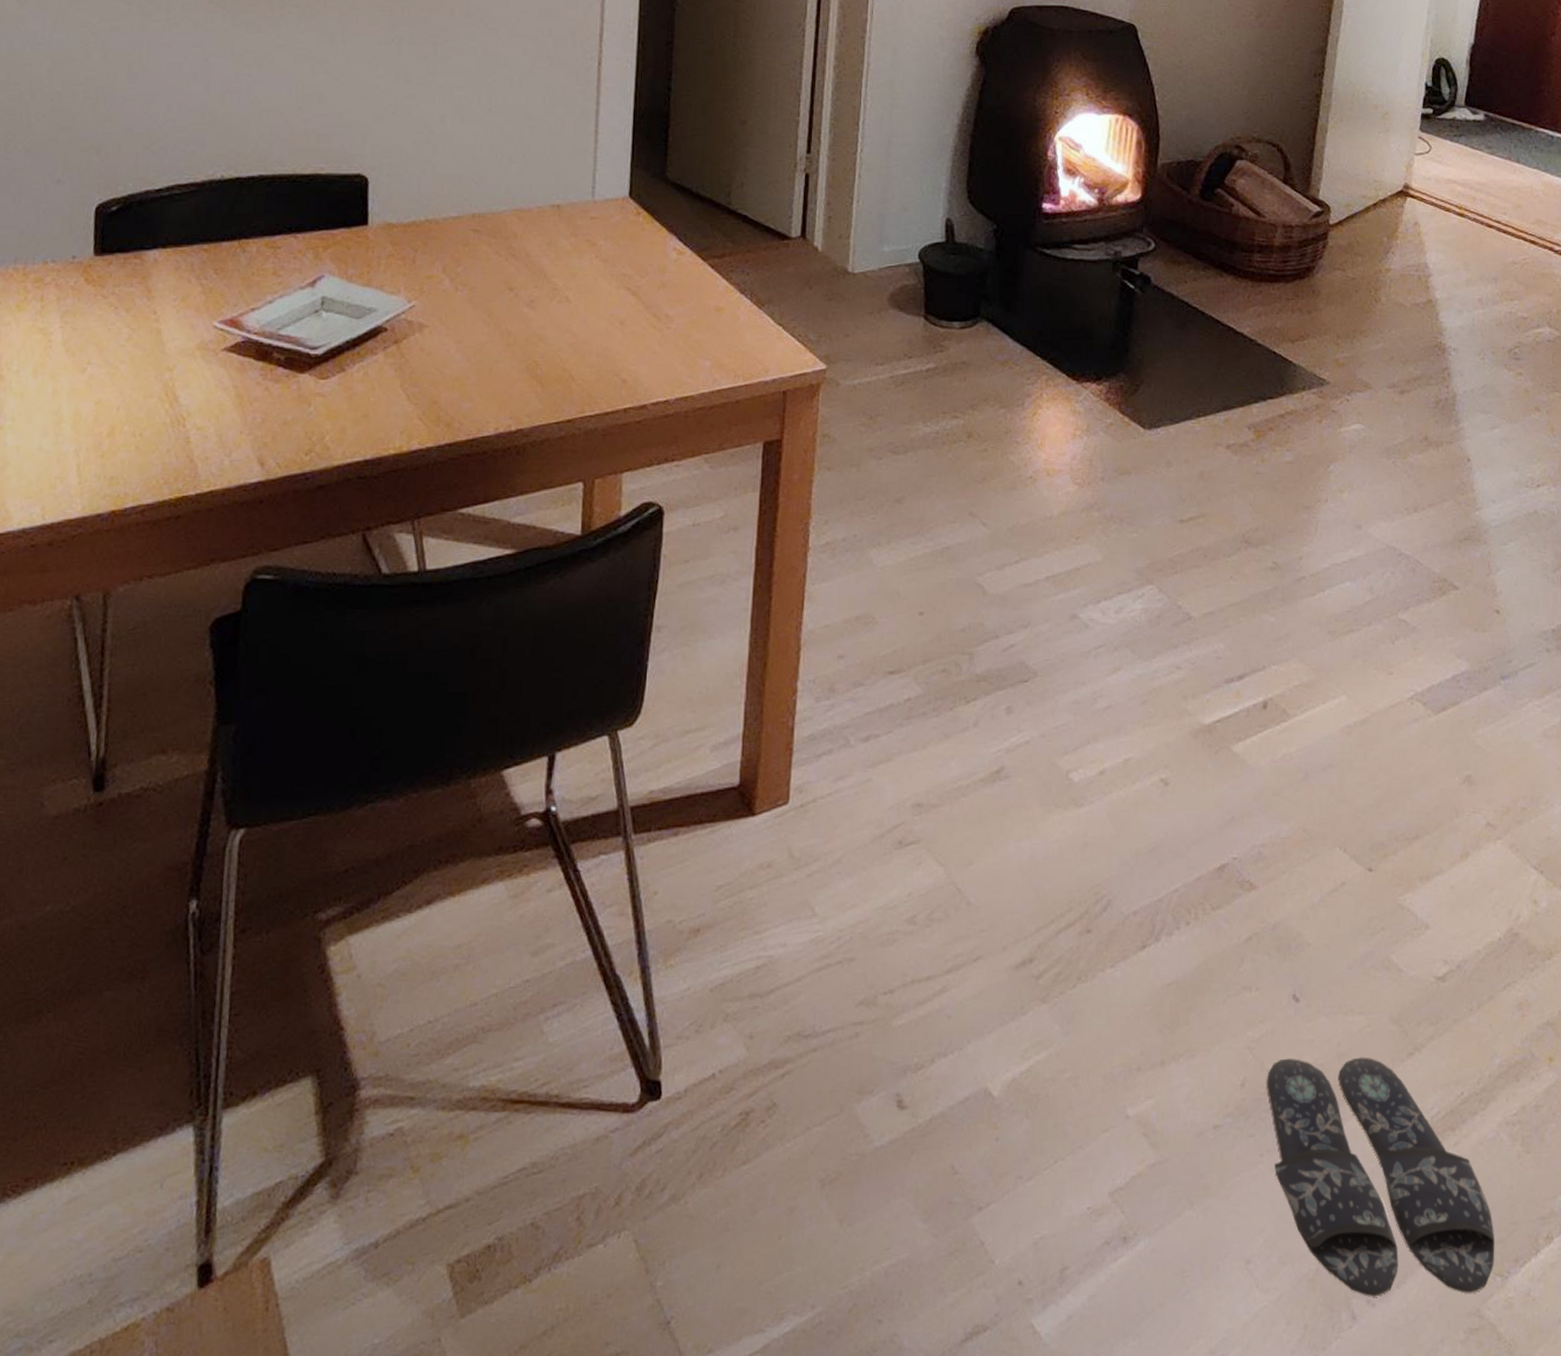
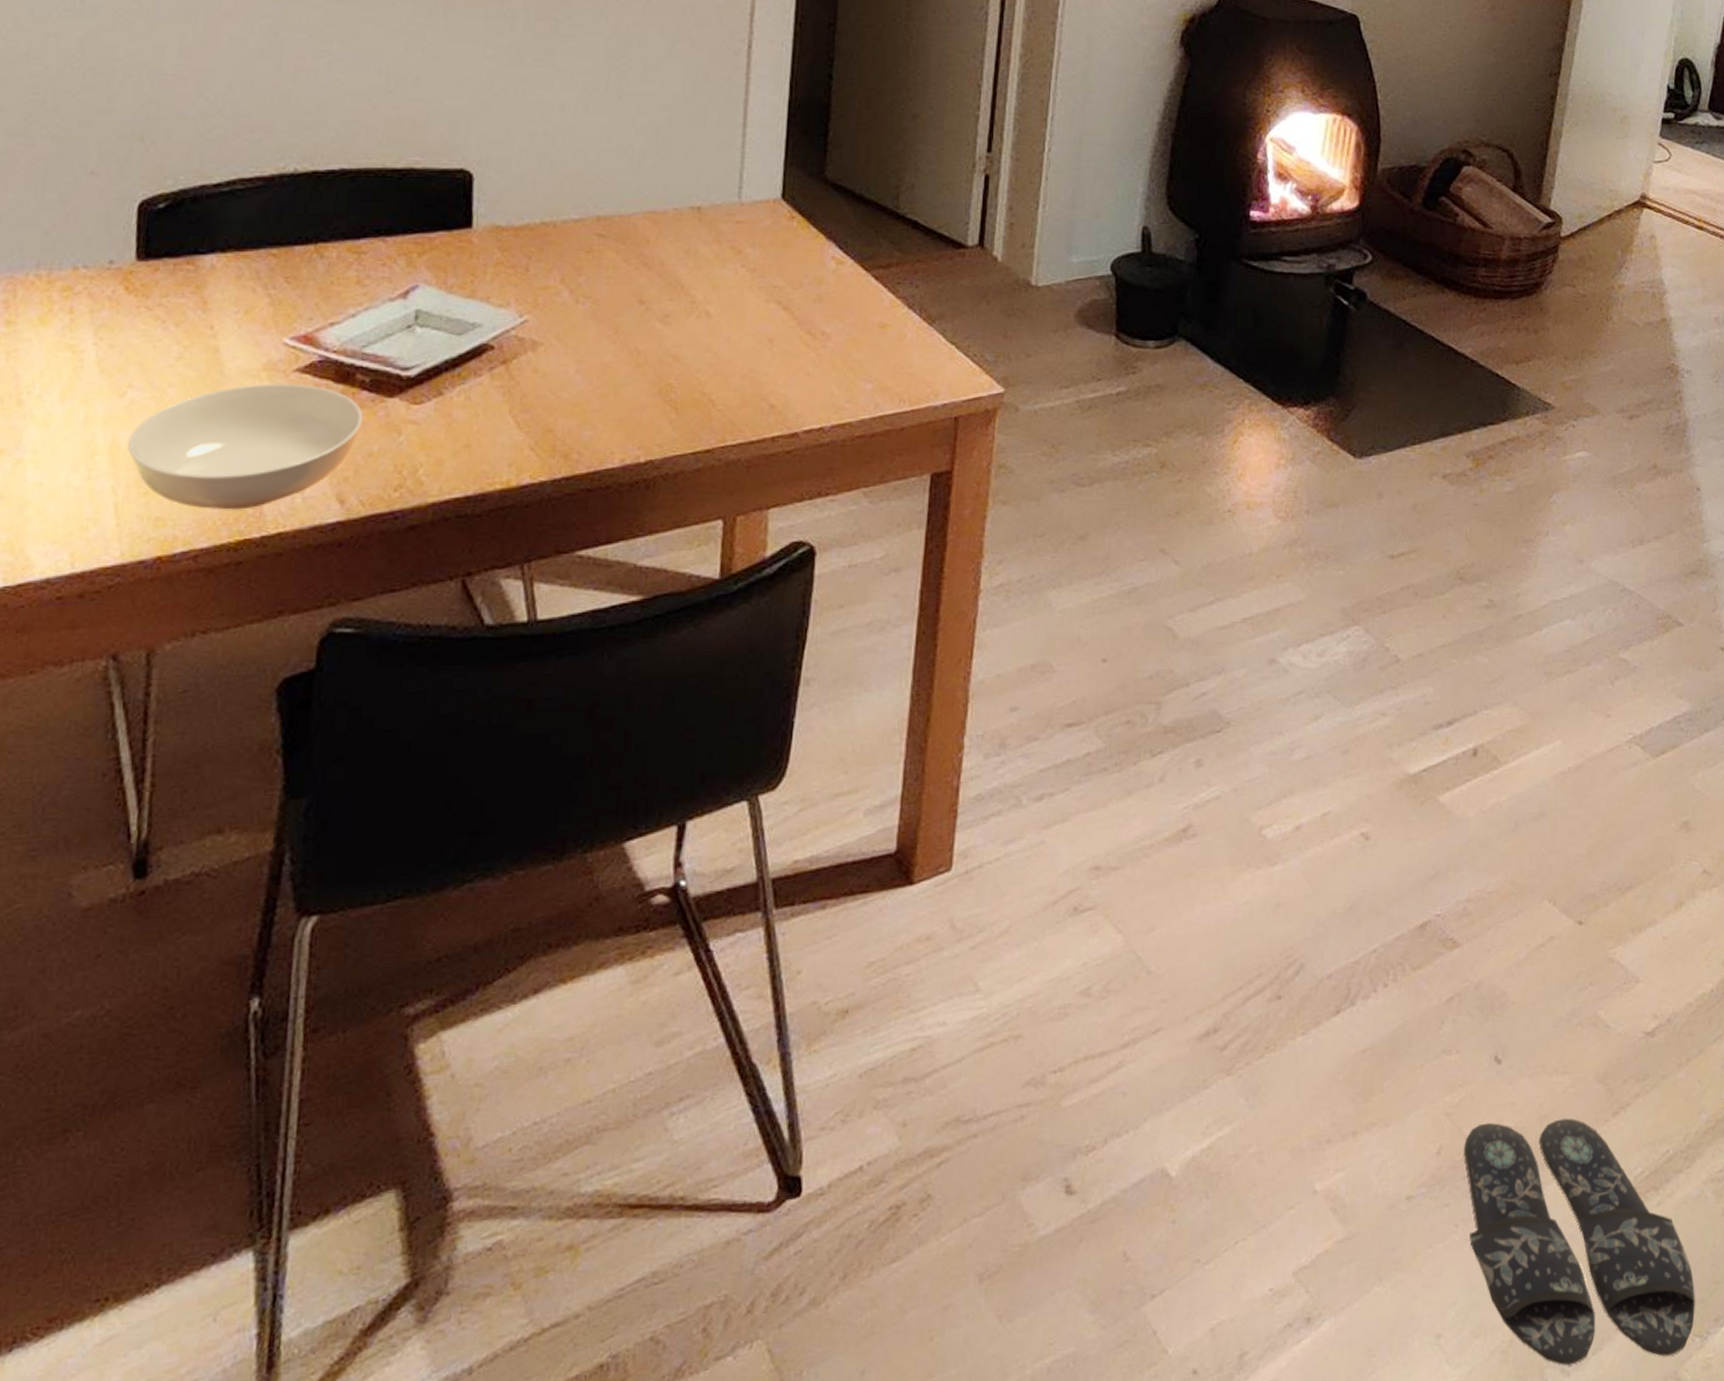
bowl: none [87,361,280,471] -> present [127,383,364,510]

